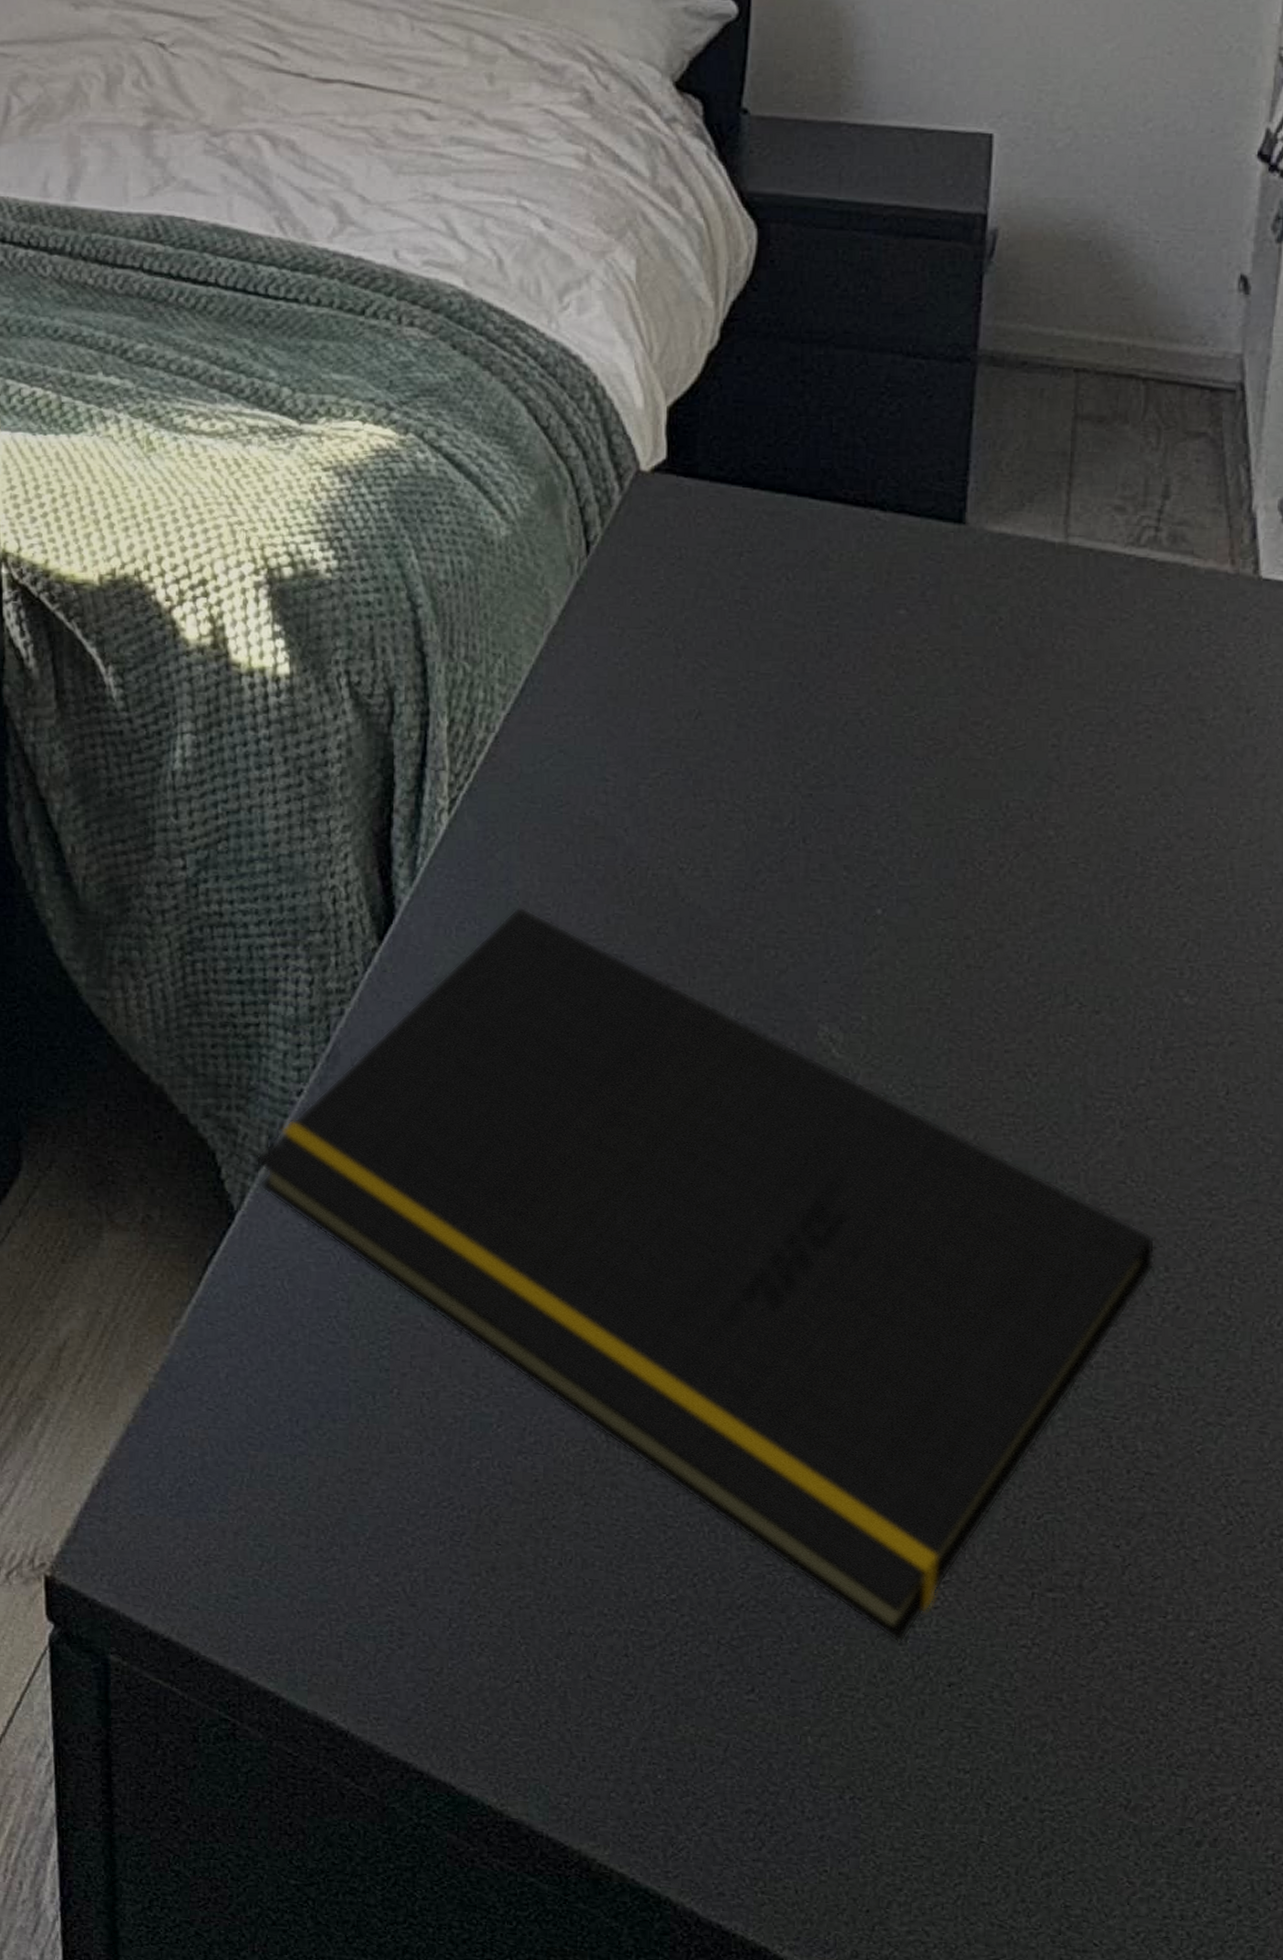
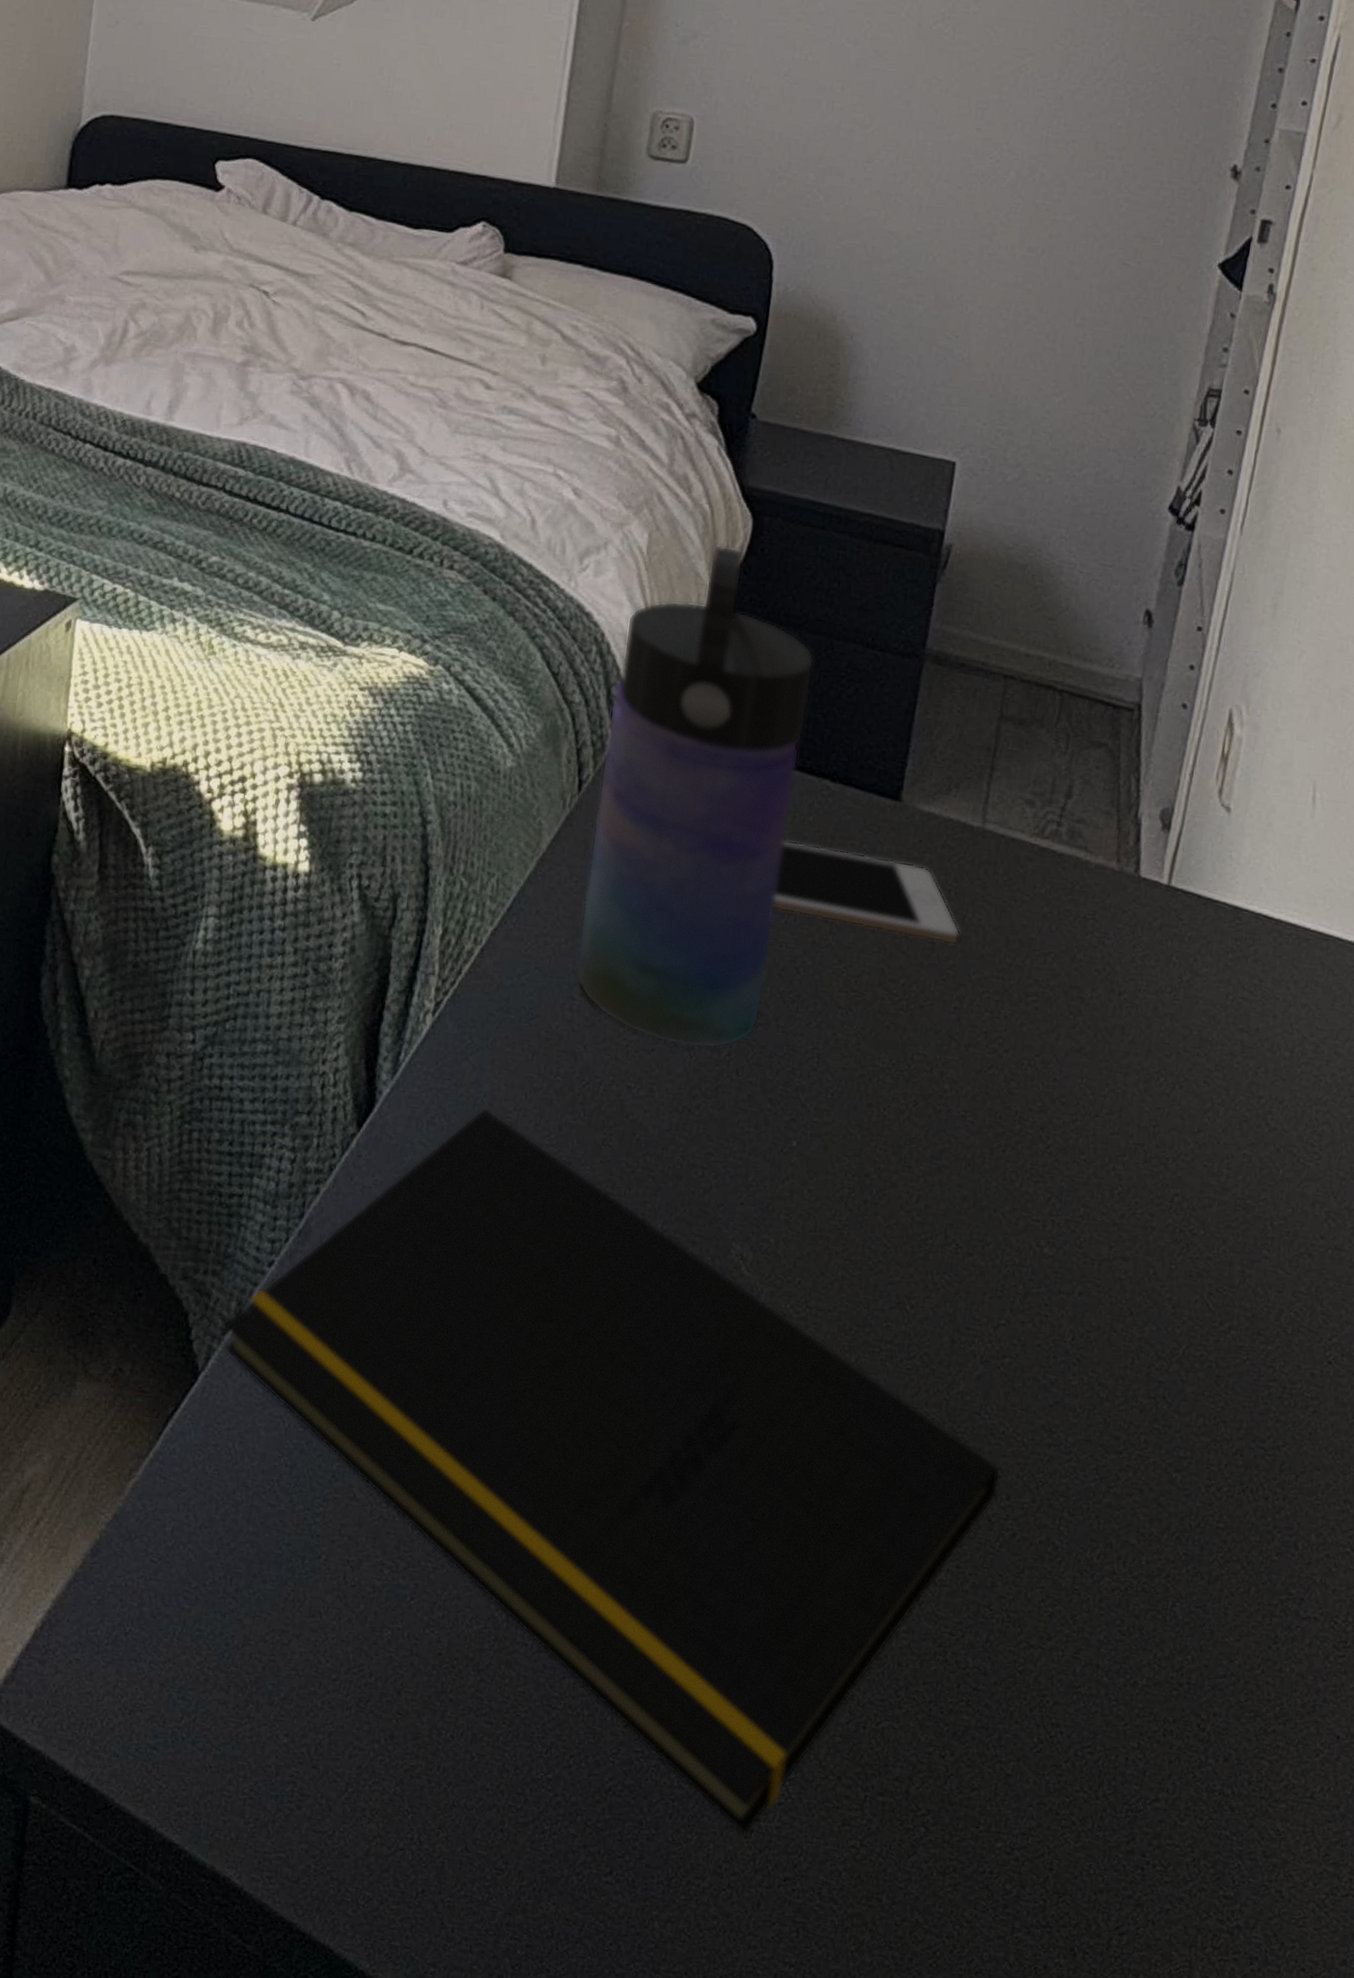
water bottle: none [605,261,847,820] -> present [575,544,815,1049]
cell phone: none [827,580,1050,677] -> present [773,839,960,945]

